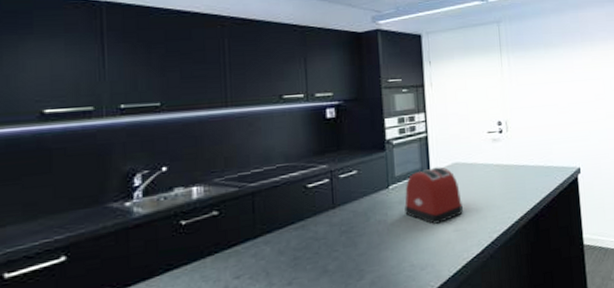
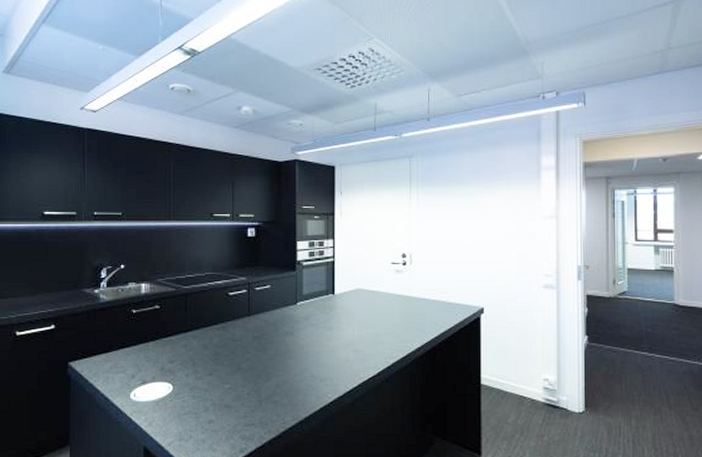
toaster: present [404,166,463,224] -> none [310,290,362,342]

